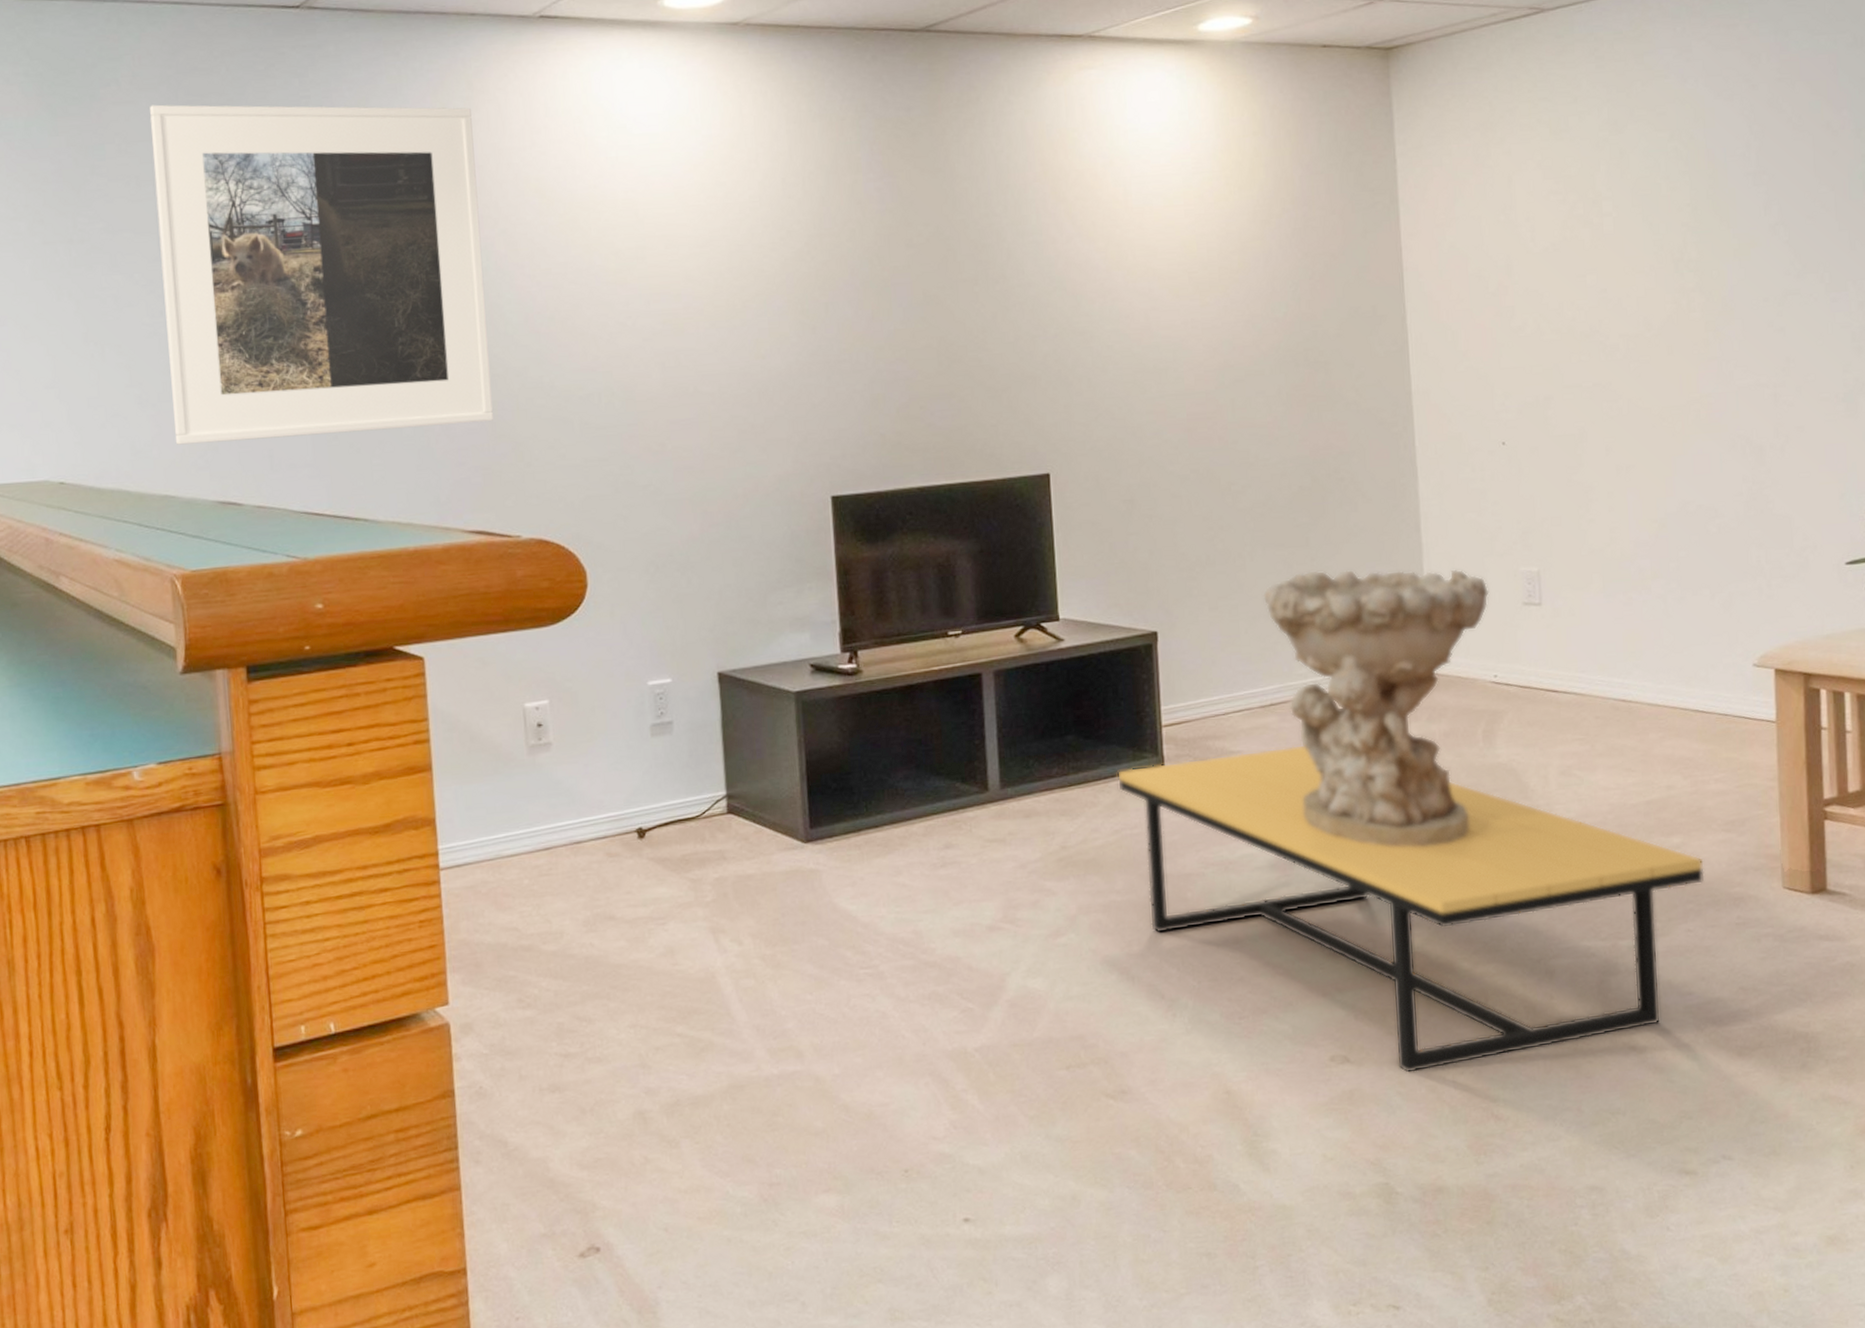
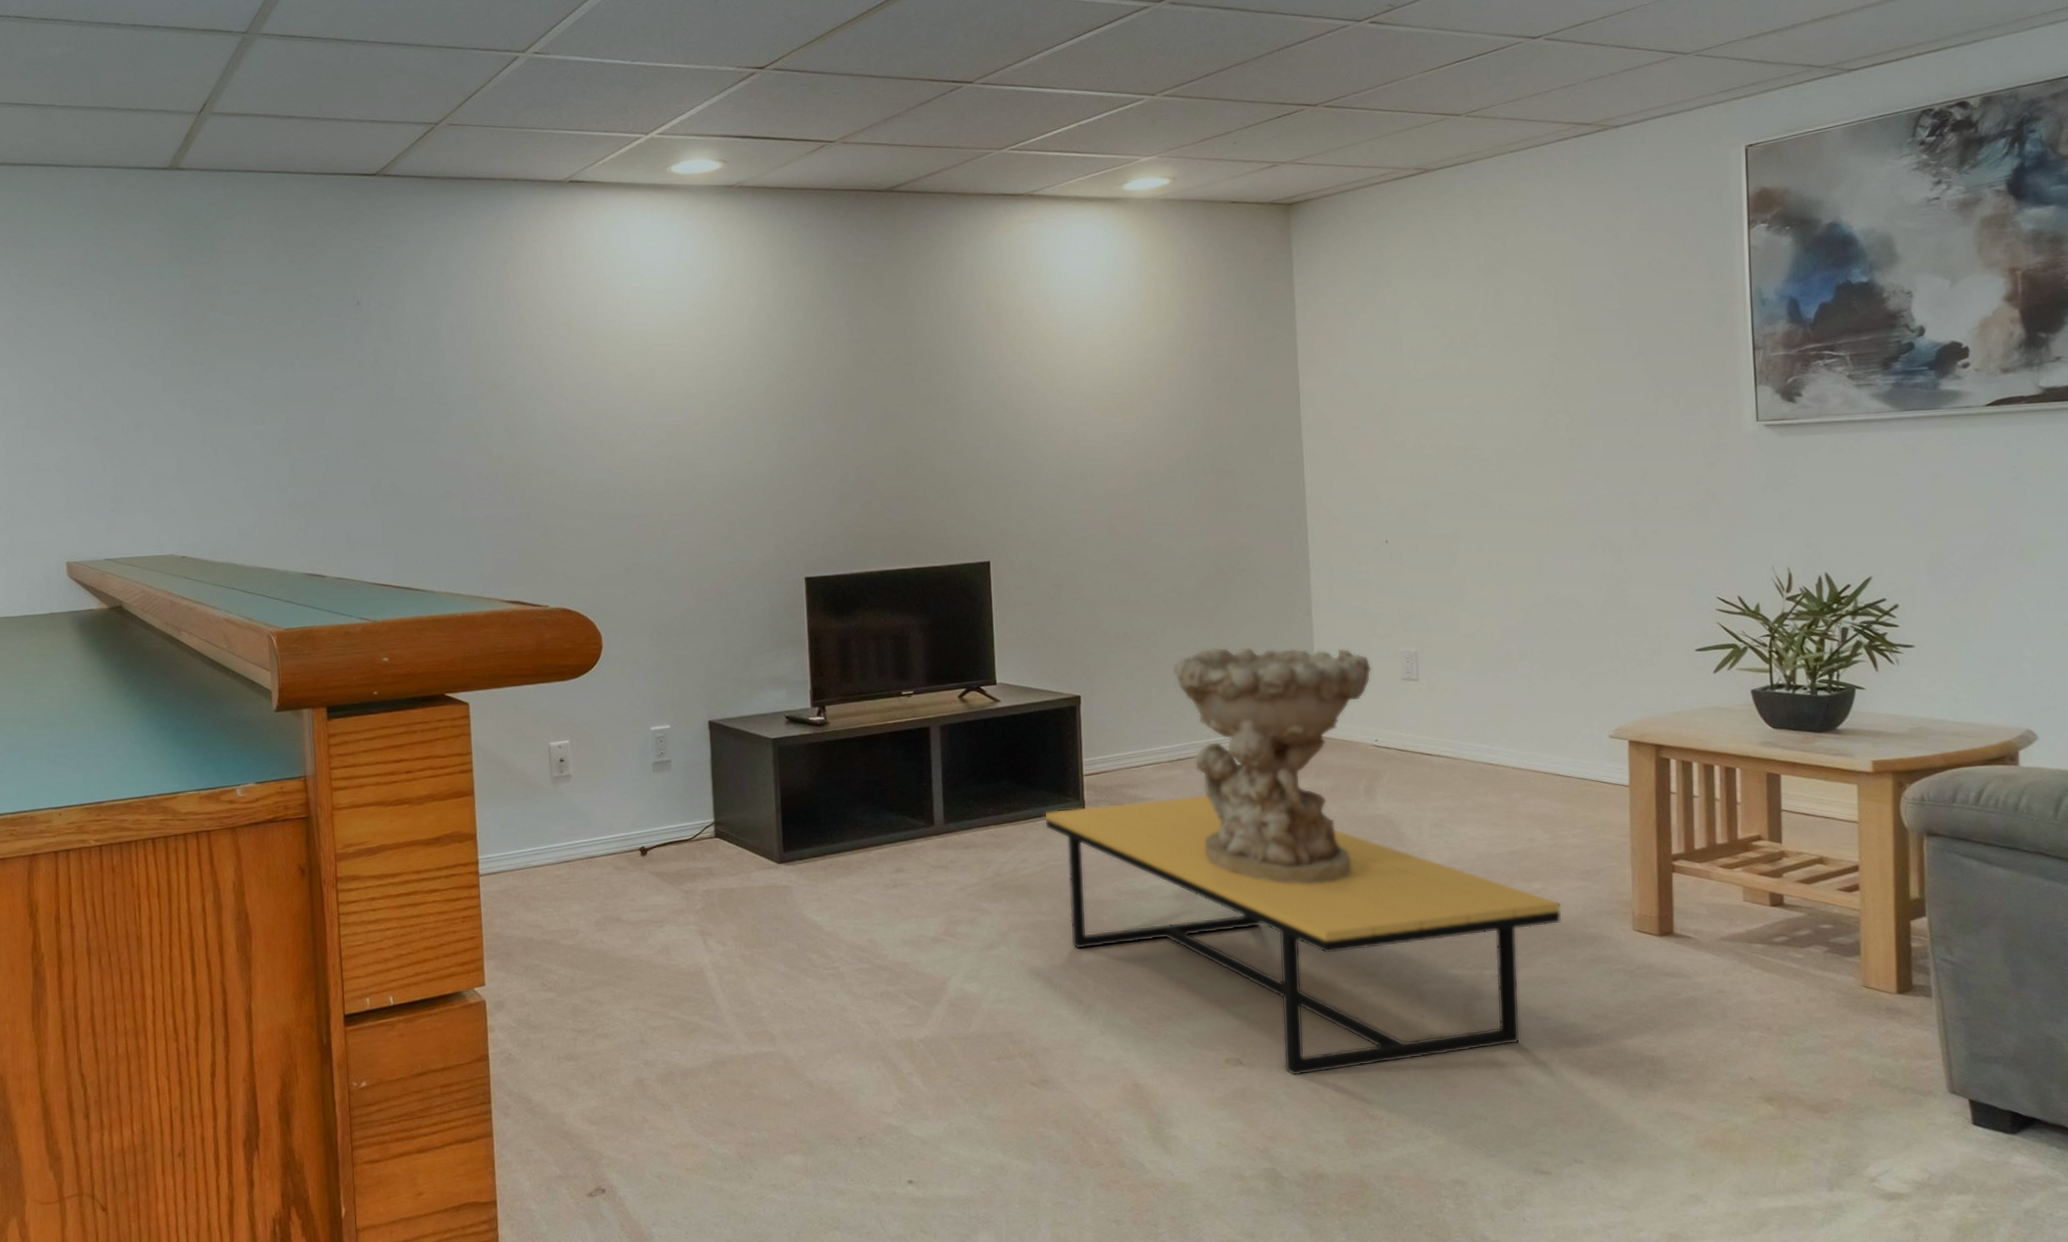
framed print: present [150,104,493,445] -> none [256,254,527,528]

